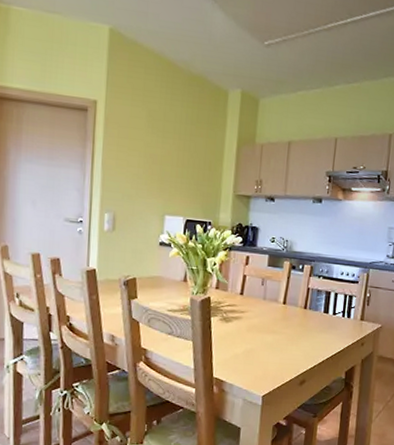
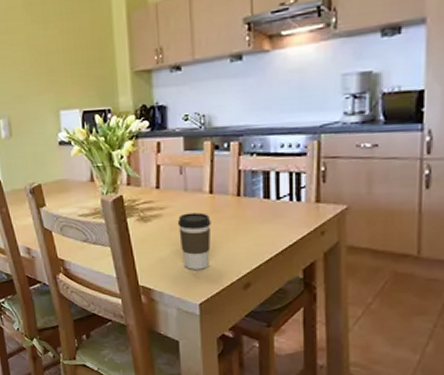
coffee cup: none [253,318,281,367] -> present [177,213,211,270]

